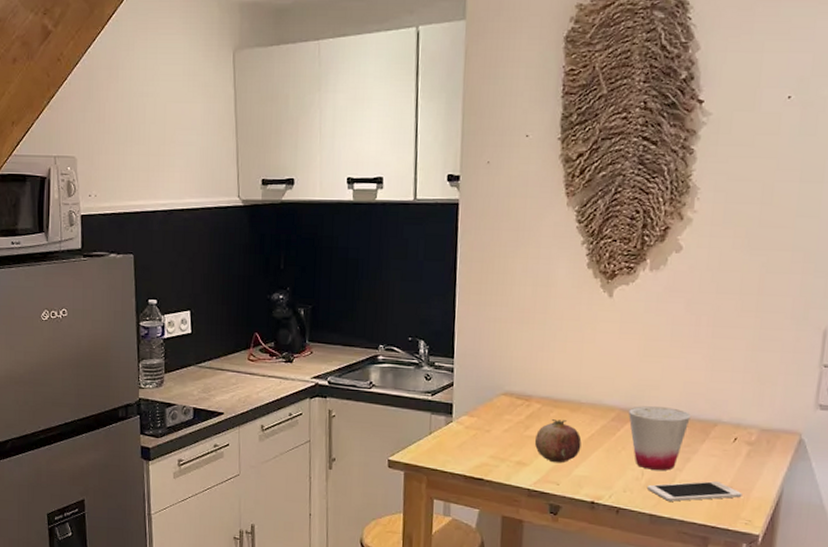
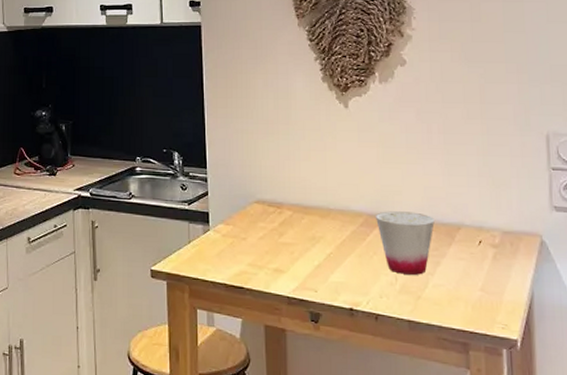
fruit: present [534,419,582,464] -> none [289,226,334,270]
cell phone: present [646,481,742,502] -> none [402,285,495,307]

